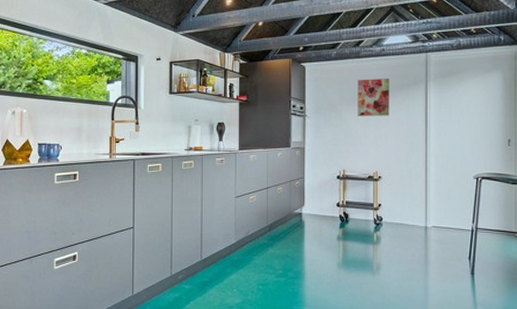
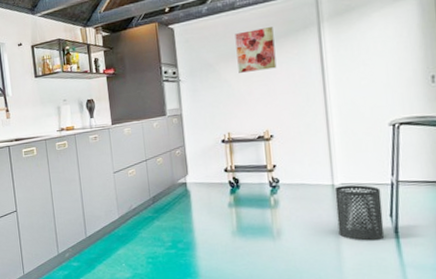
trash can: none [427,229,463,280] -> present [334,185,385,241]

